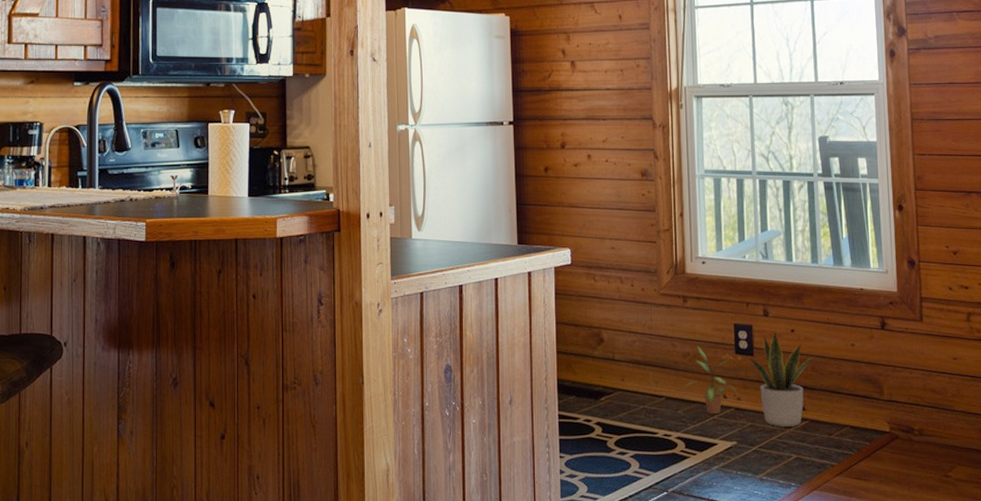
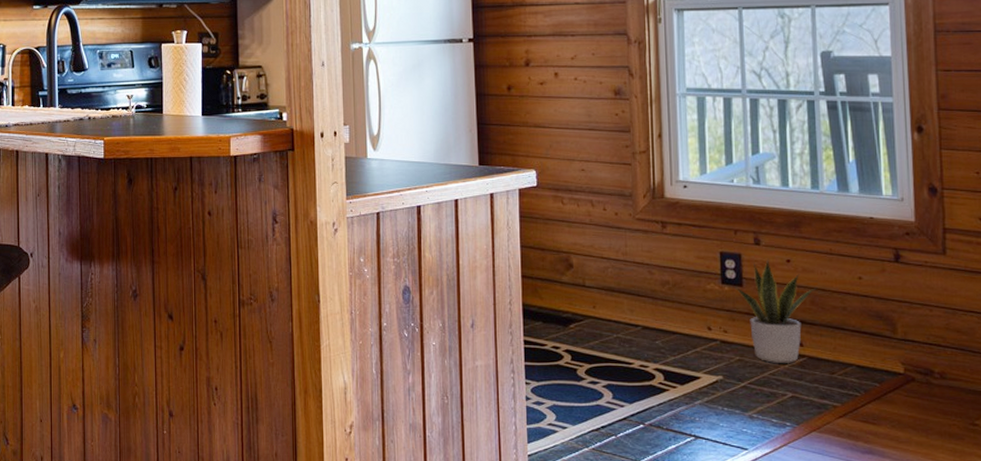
potted plant: present [682,345,739,414] -> none [660,273,726,346]

